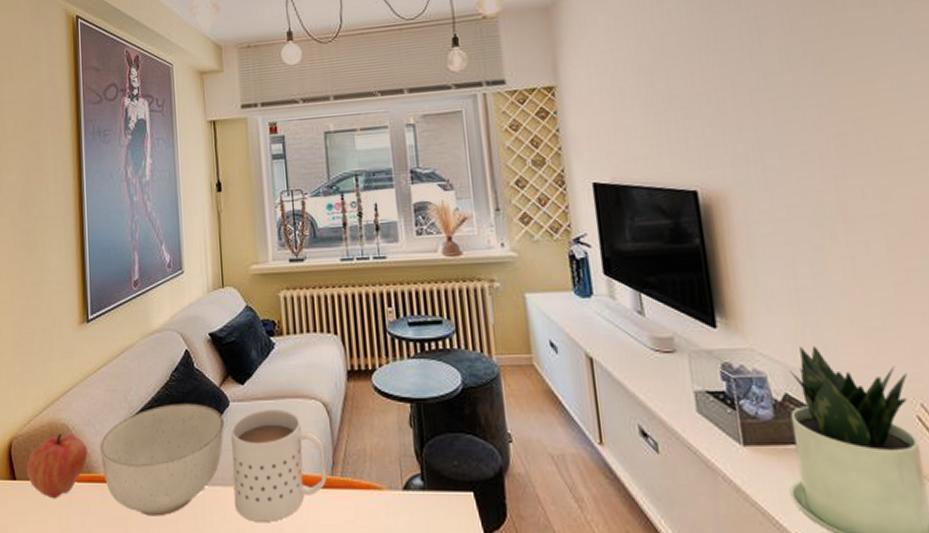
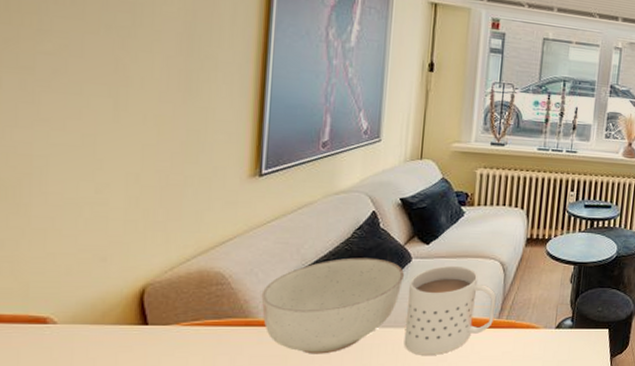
fruit: present [26,431,88,499] -> none [163,279,246,342]

